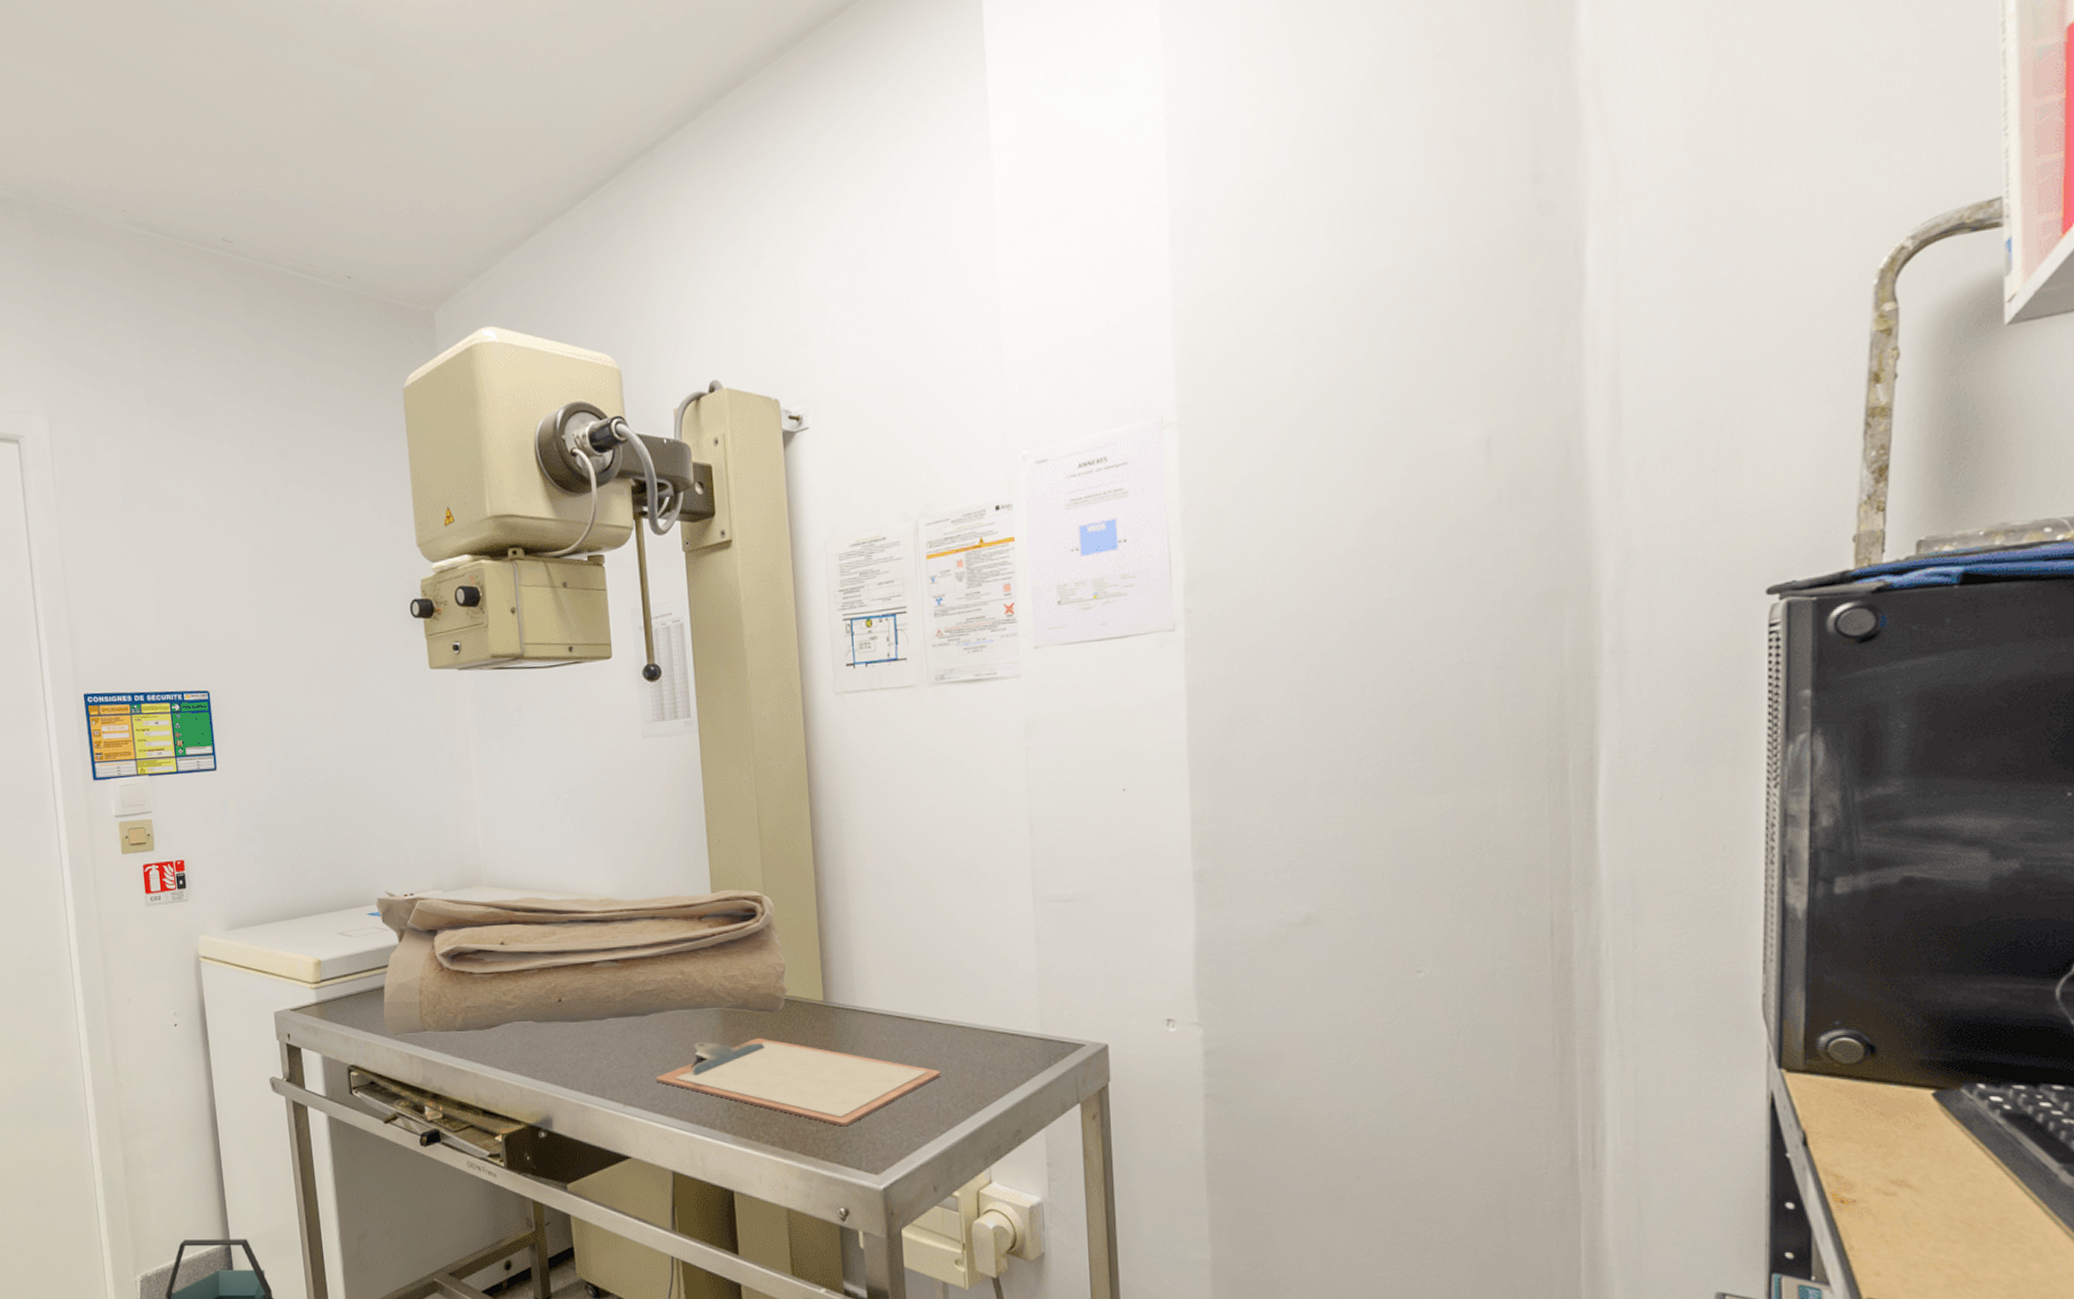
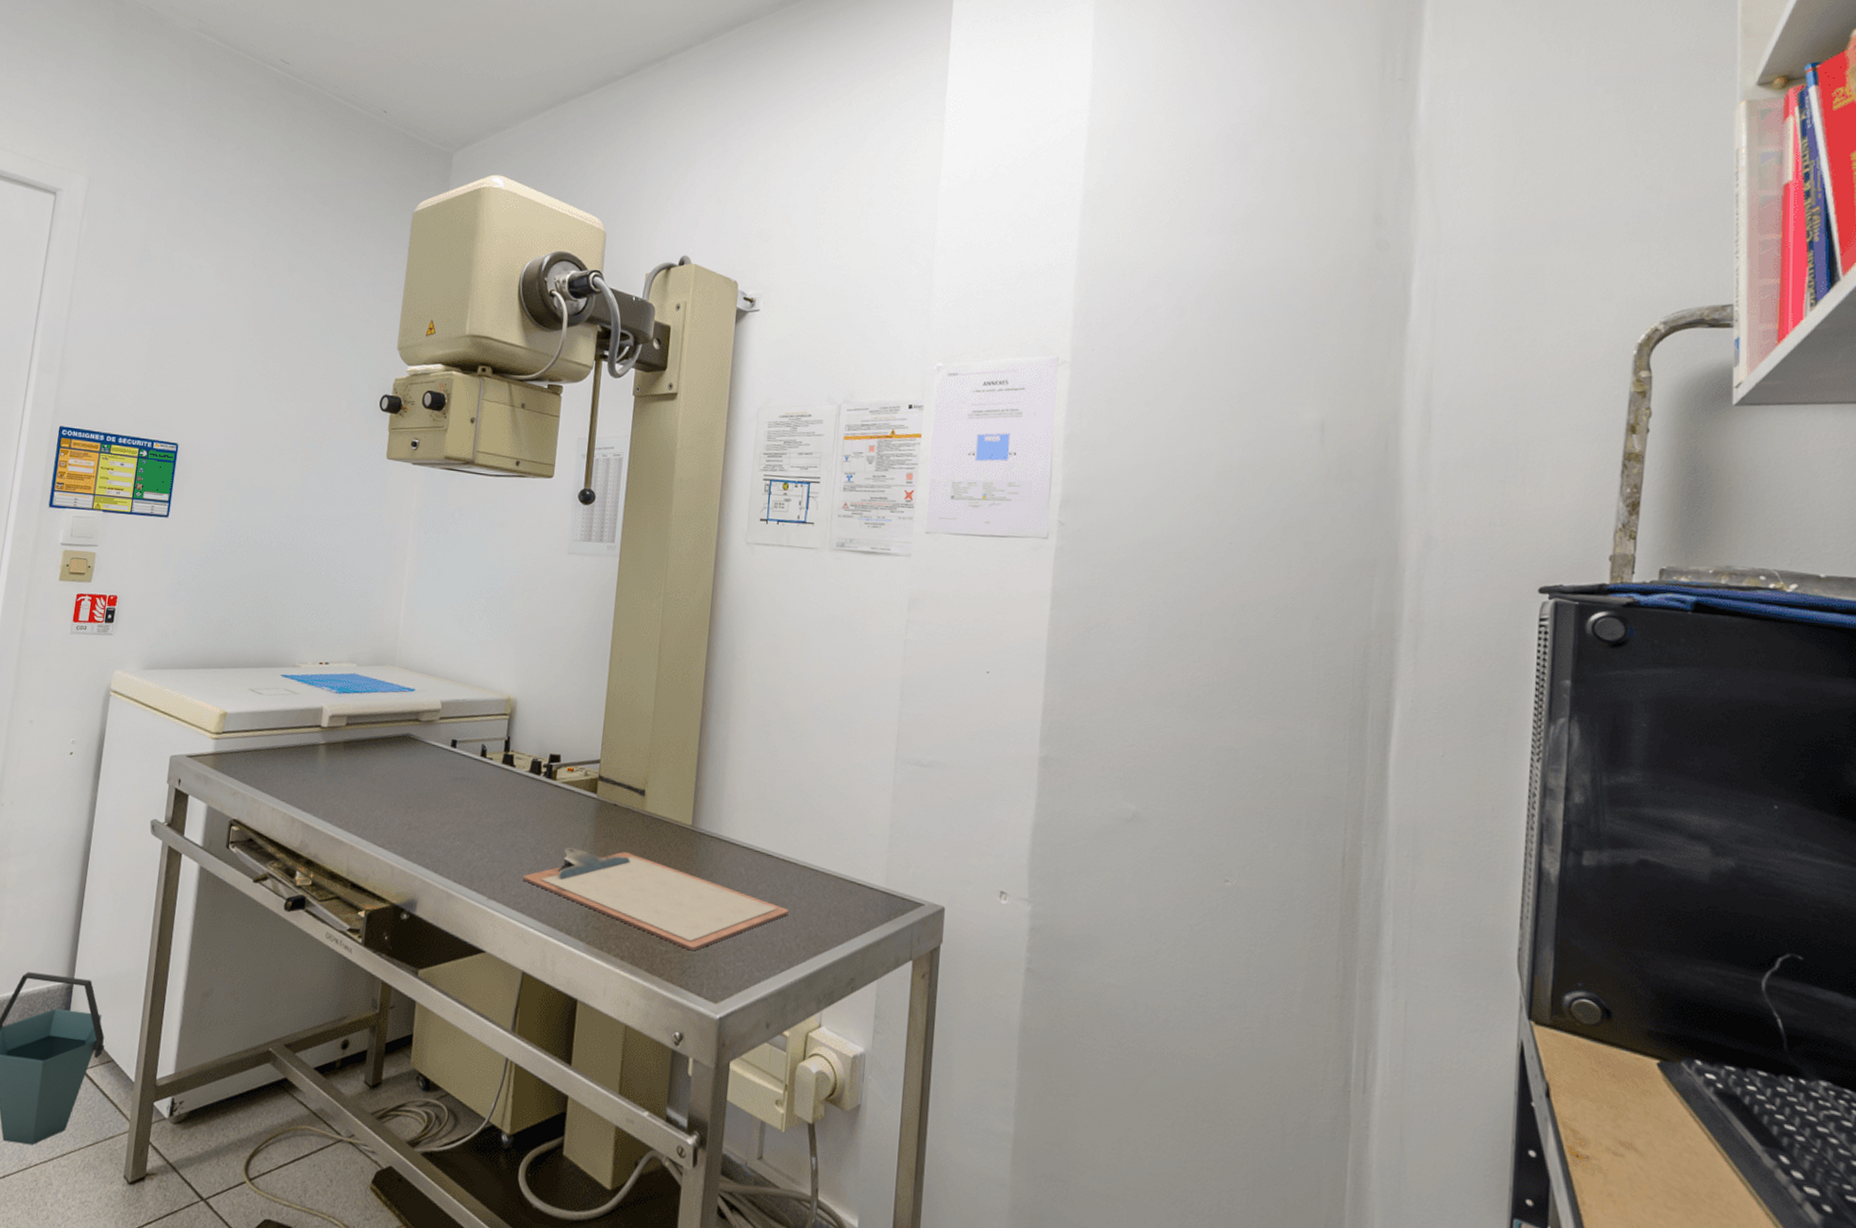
towel: present [376,889,788,1036] -> none [275,656,663,831]

